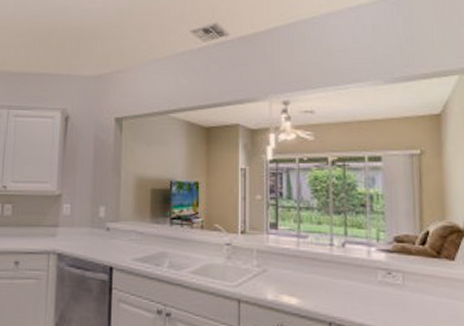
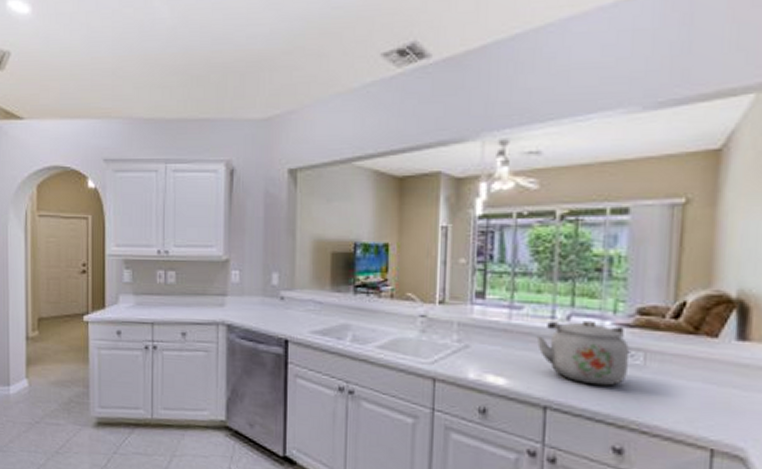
kettle: none [320,247,391,303] -> present [536,320,629,386]

